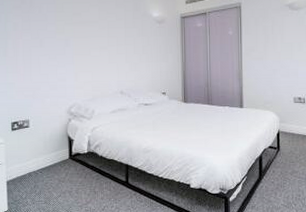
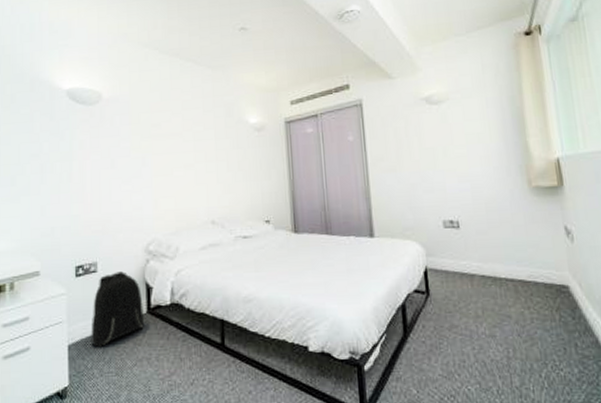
backpack: none [25,127,67,182] -> present [91,271,144,347]

